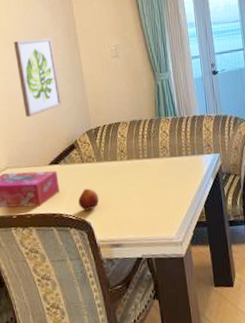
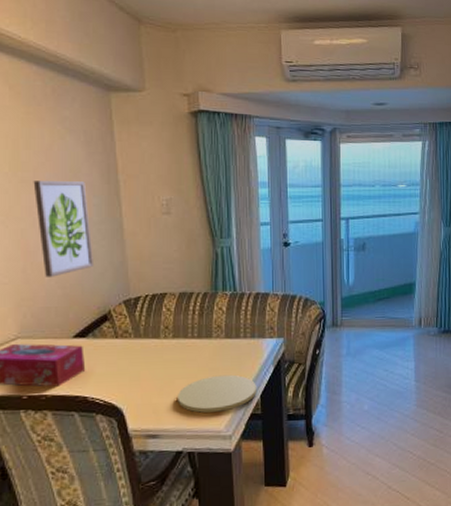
fruit: present [78,188,99,211] -> none [108,368,135,395]
plate: none [135,188,201,223] -> present [178,374,257,413]

